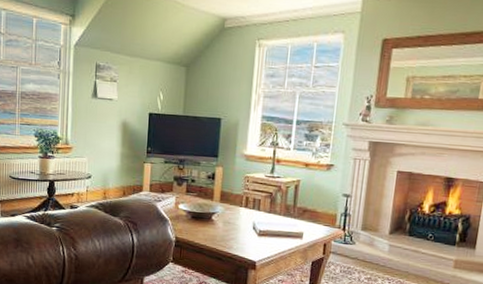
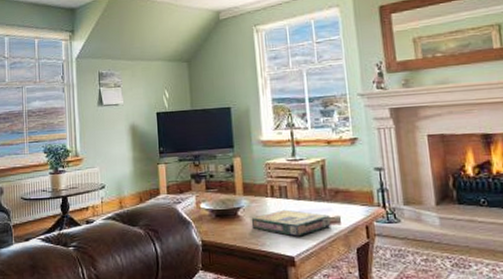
video game box: none [223,220,295,245] -> present [251,209,331,237]

